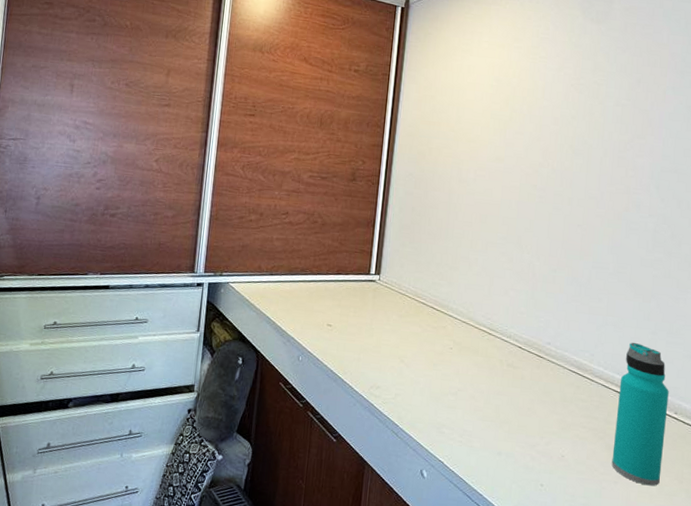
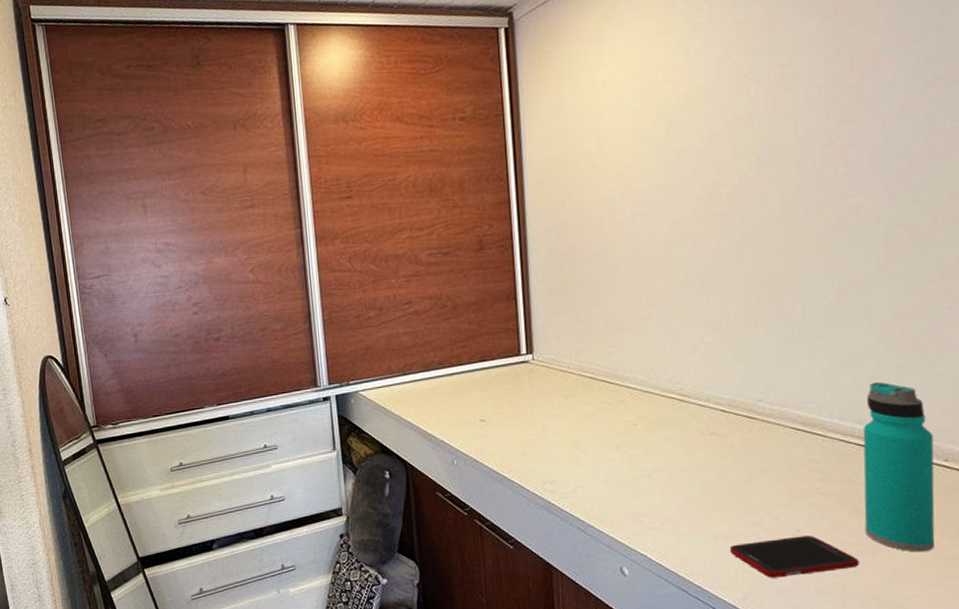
cell phone: none [508,460,604,495] -> present [729,536,859,578]

